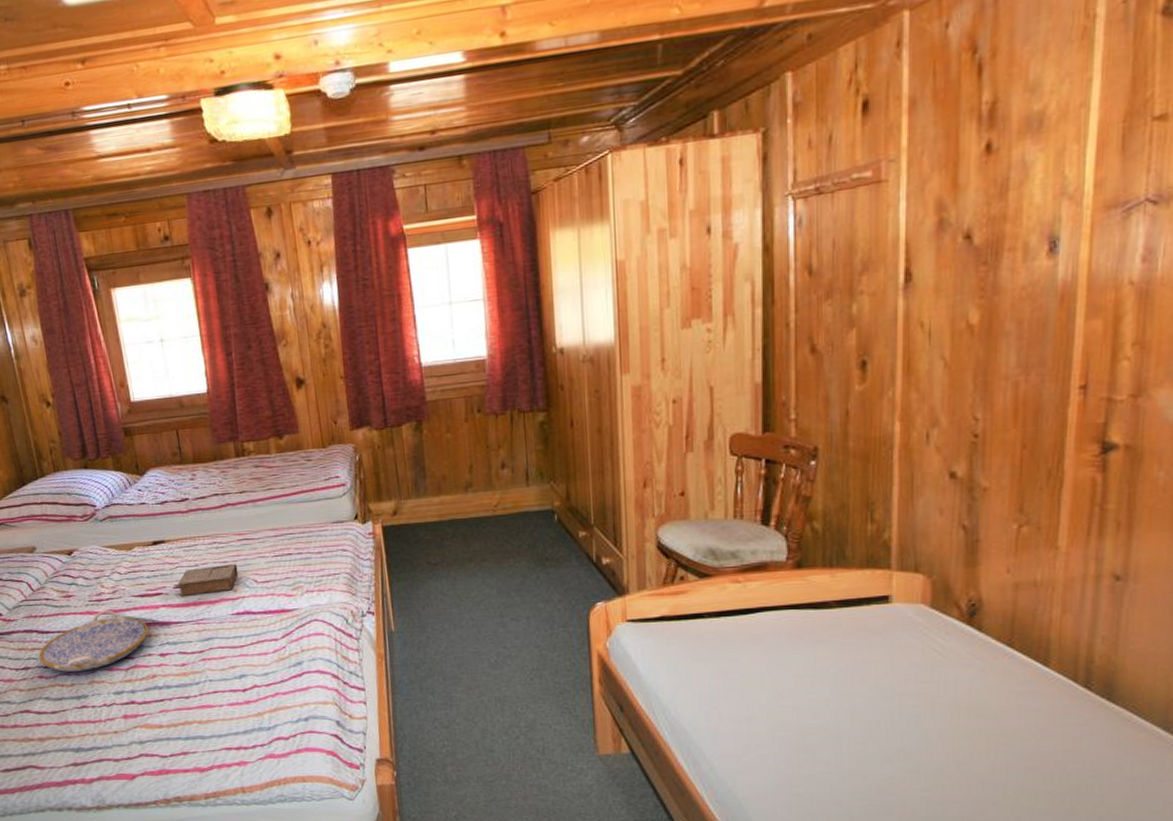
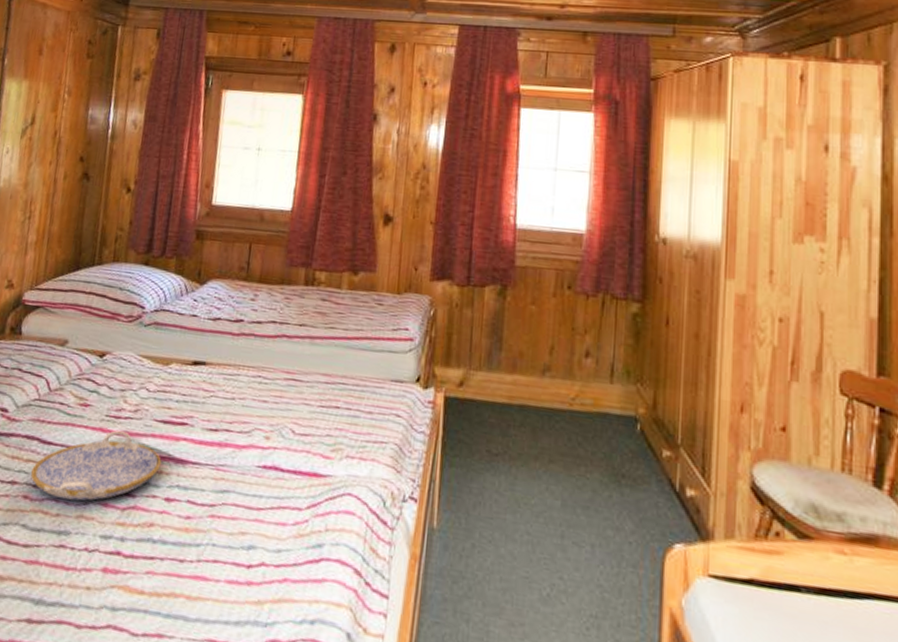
book: present [173,563,239,596] -> none [201,401,277,437]

